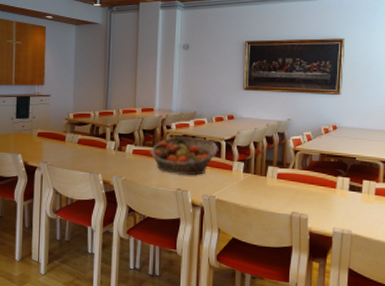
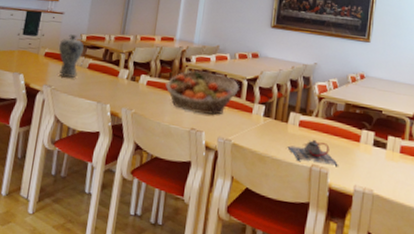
vase: none [49,114,72,154] -> present [58,34,84,79]
teapot: none [267,189,317,212] -> present [287,139,338,166]

